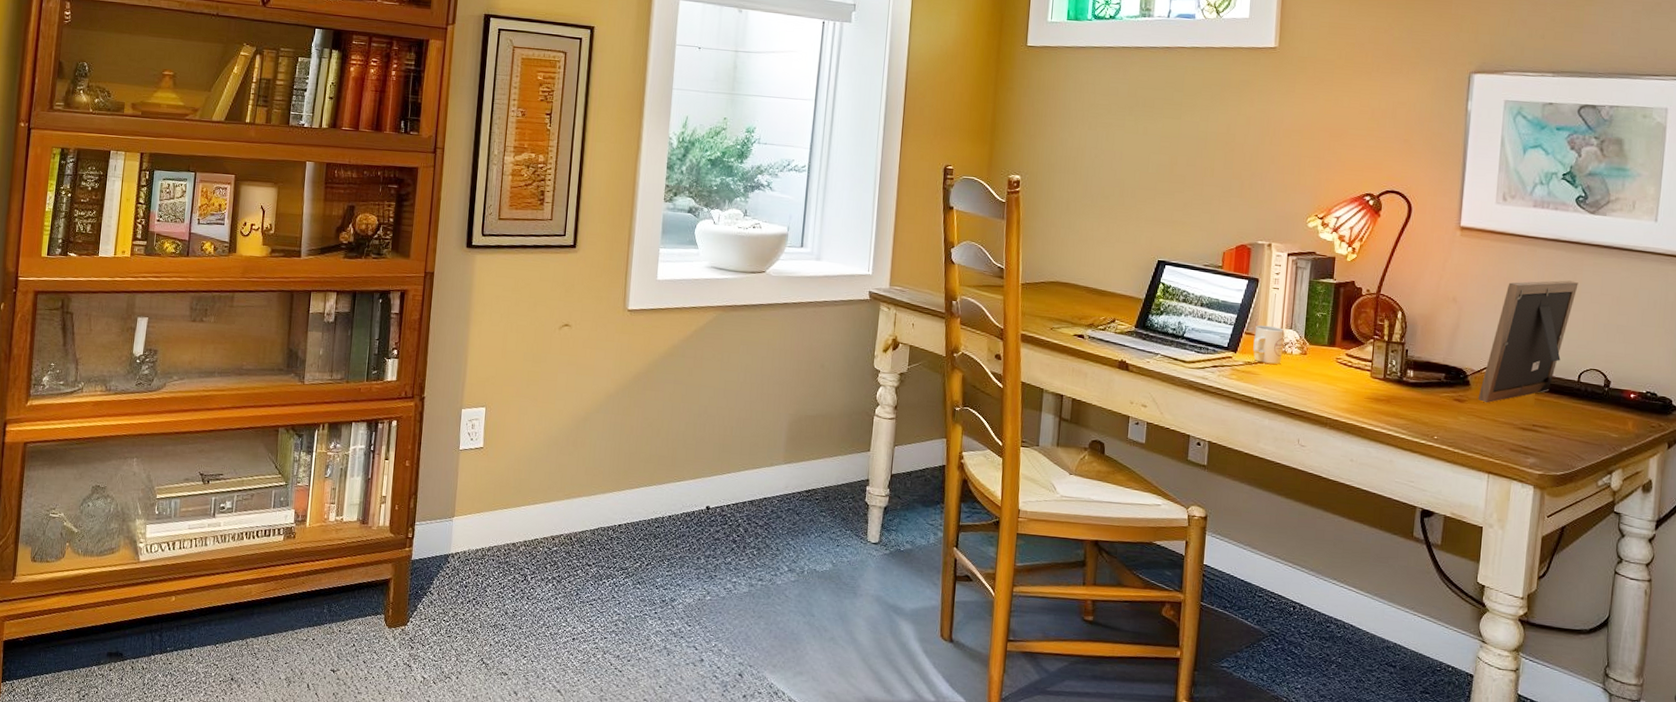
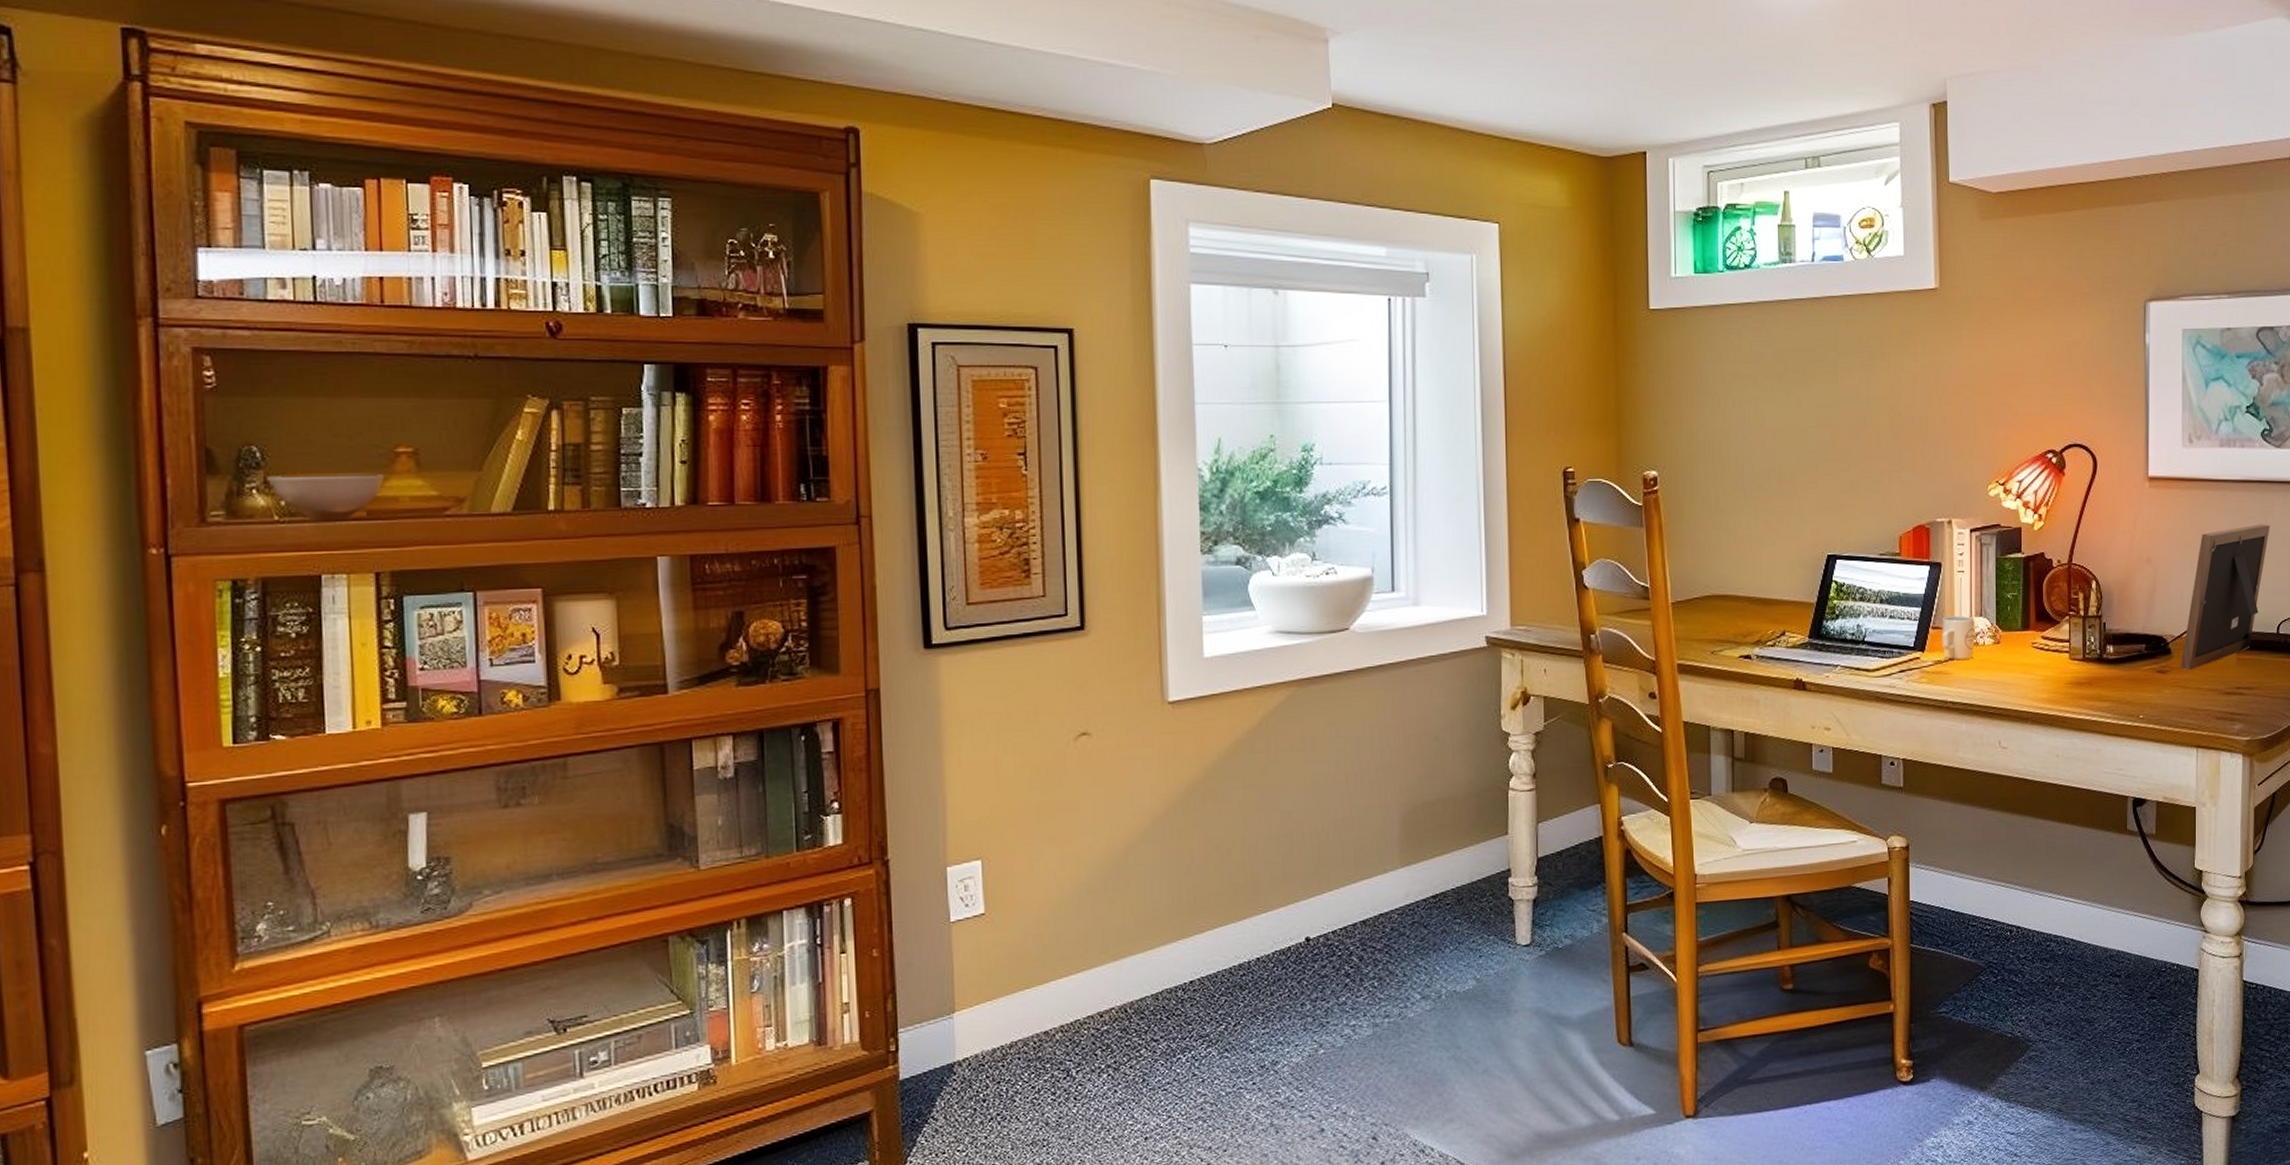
bowl: none [90,83,155,118] -> present [267,474,386,524]

